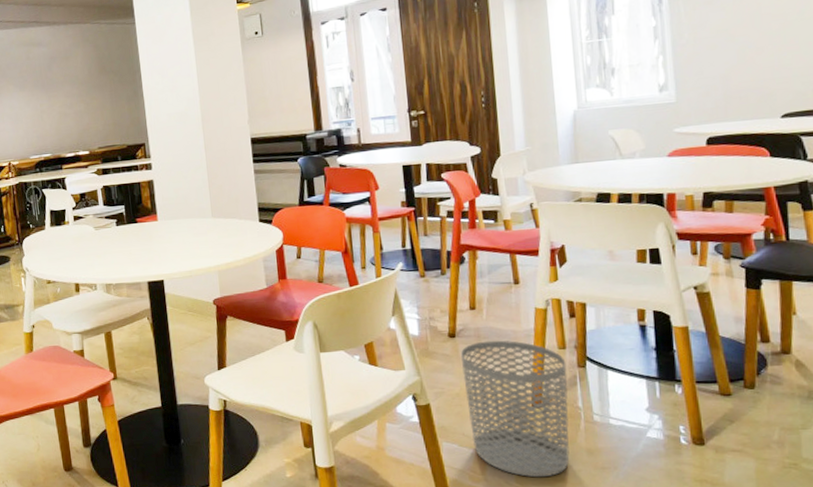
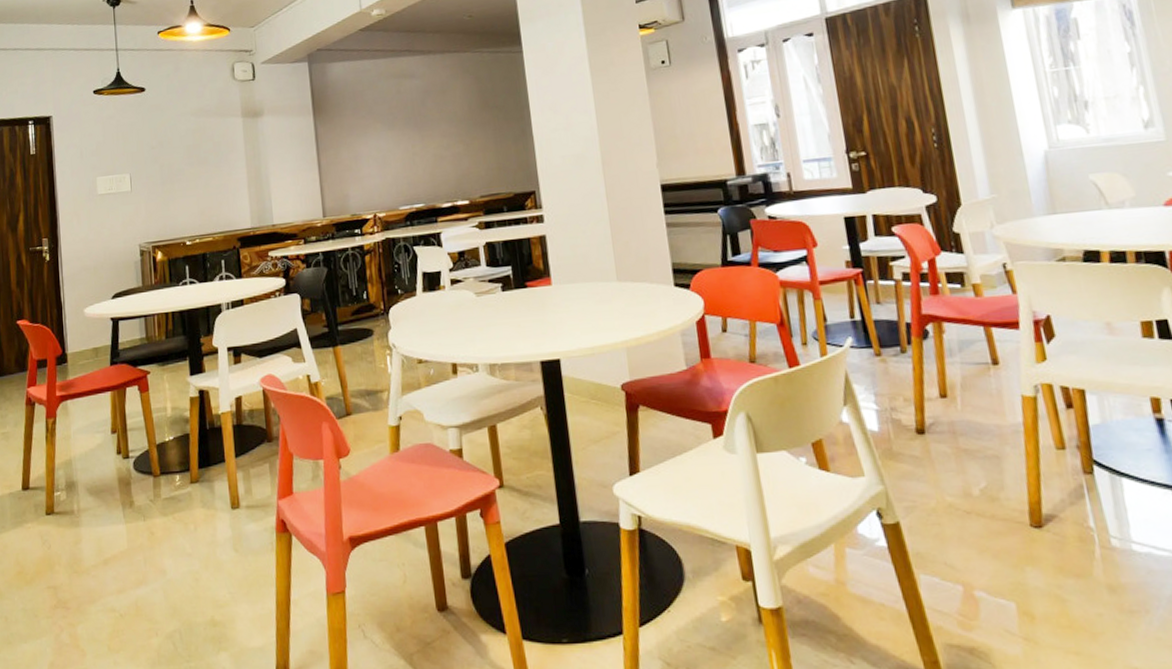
waste bin: present [460,340,570,478] -> none [932,437,1086,625]

